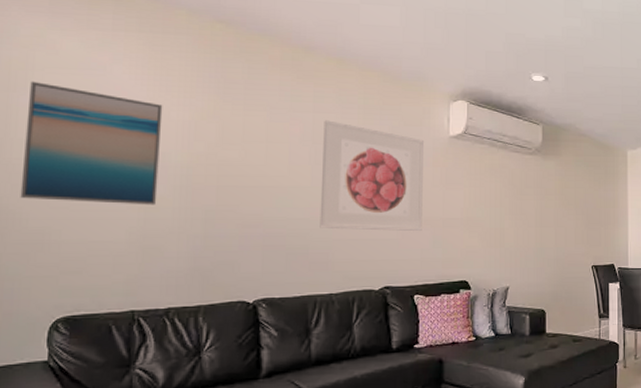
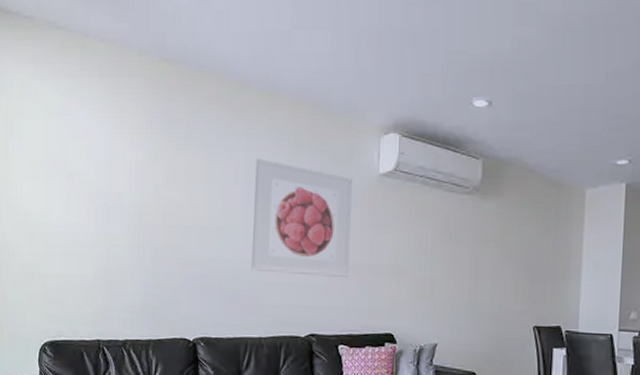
wall art: present [20,81,163,205] -> none [17,127,119,243]

